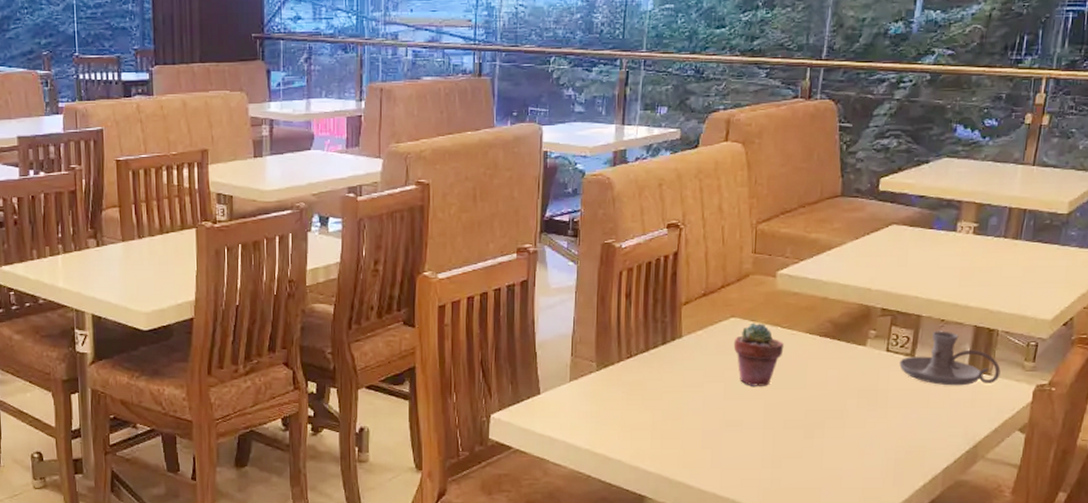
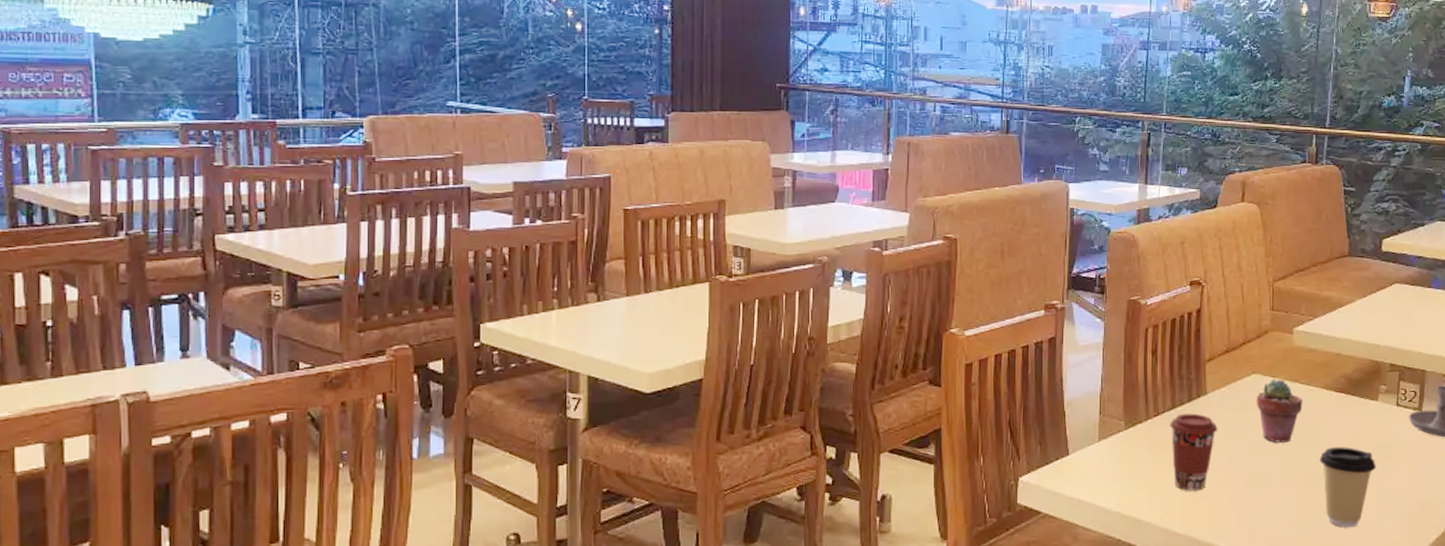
coffee cup: none [643,356,693,431] -> present [1170,413,1218,491]
coffee cup: none [799,392,860,472] -> present [1319,447,1376,528]

